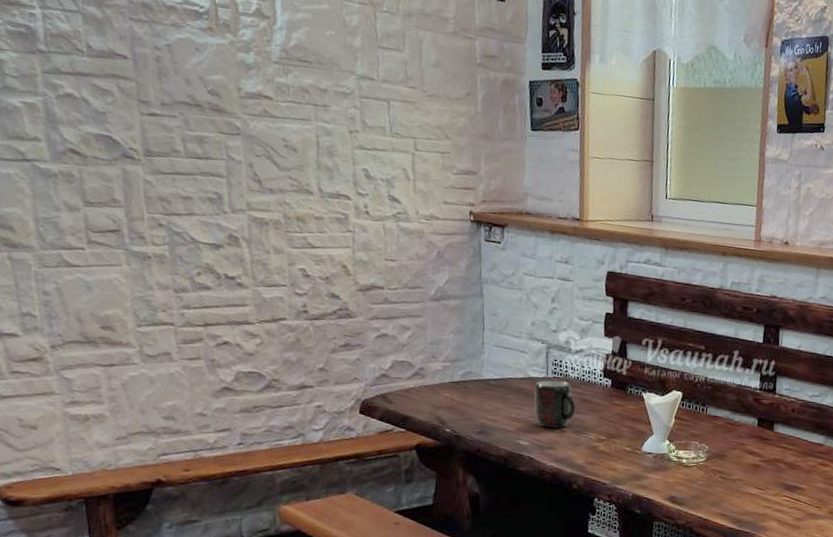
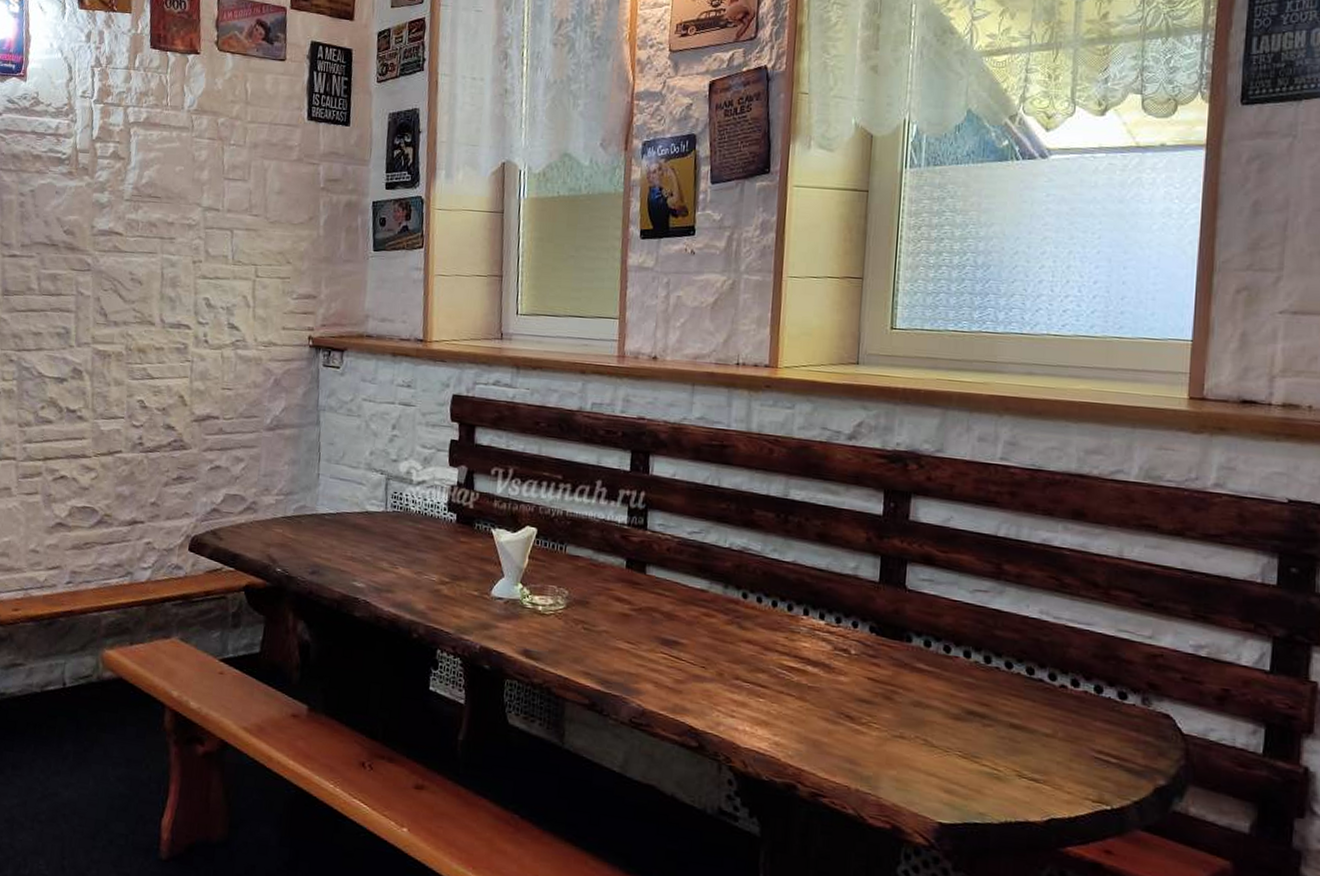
mug: present [534,380,576,429] -> none [371,514,417,569]

